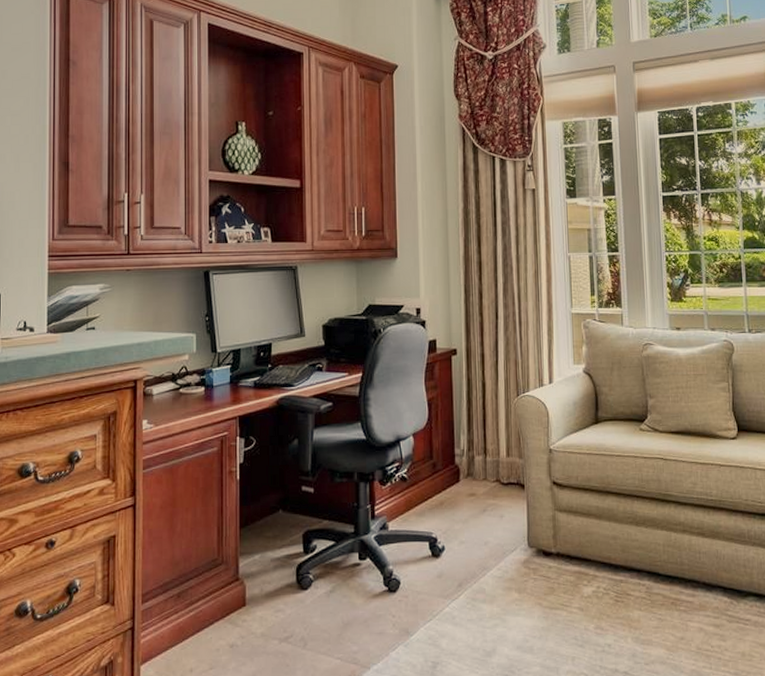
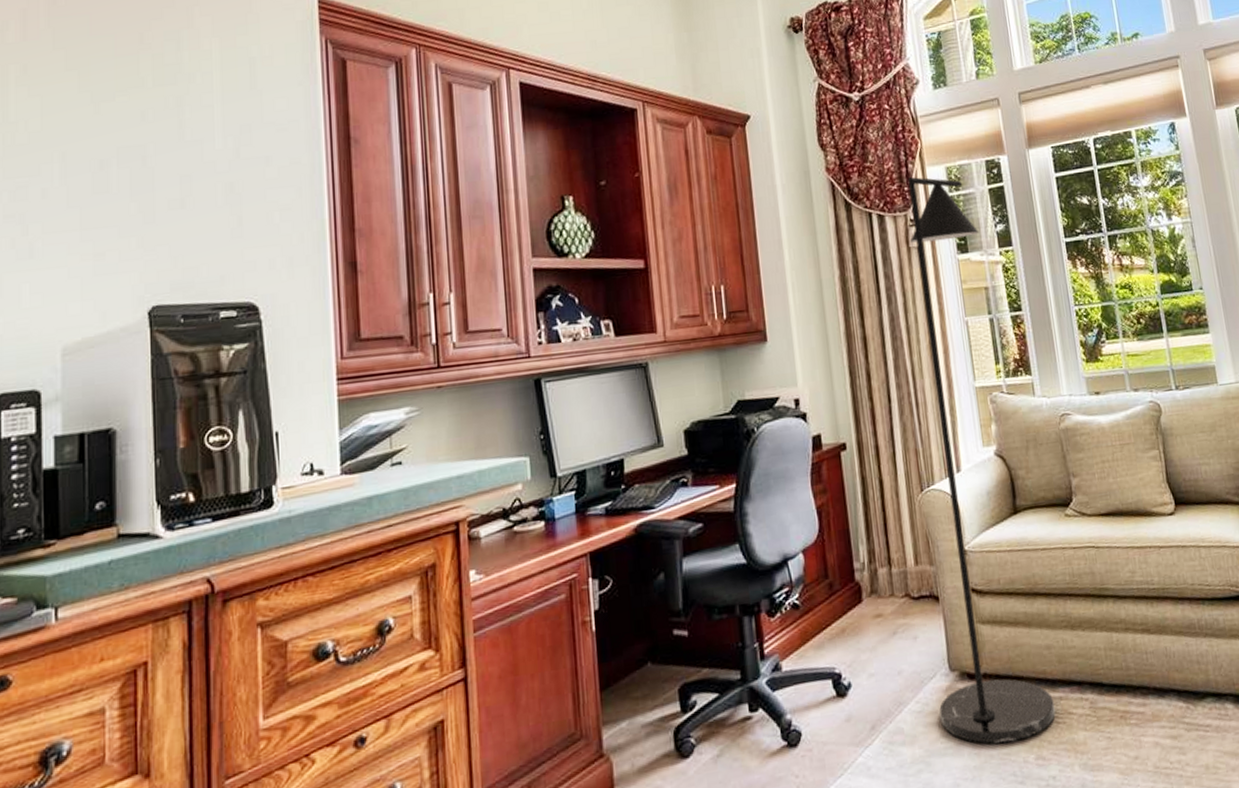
floor lamp: none [517,128,615,612] -> present [907,176,1056,744]

